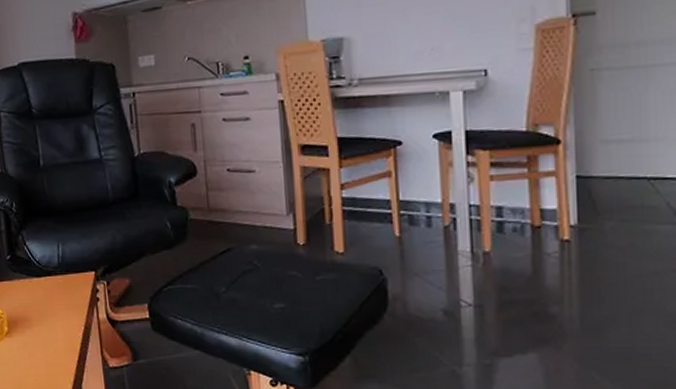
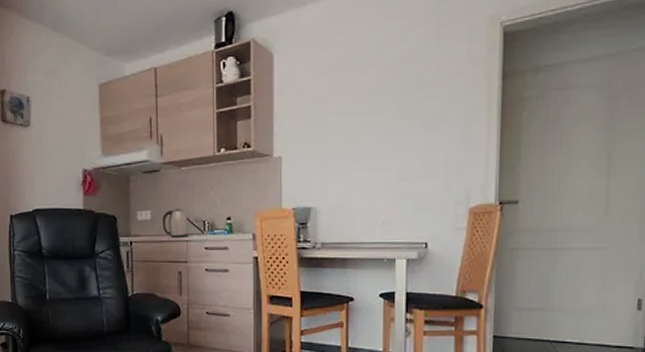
kettle: none [168,50,200,85] -> present [162,209,188,238]

